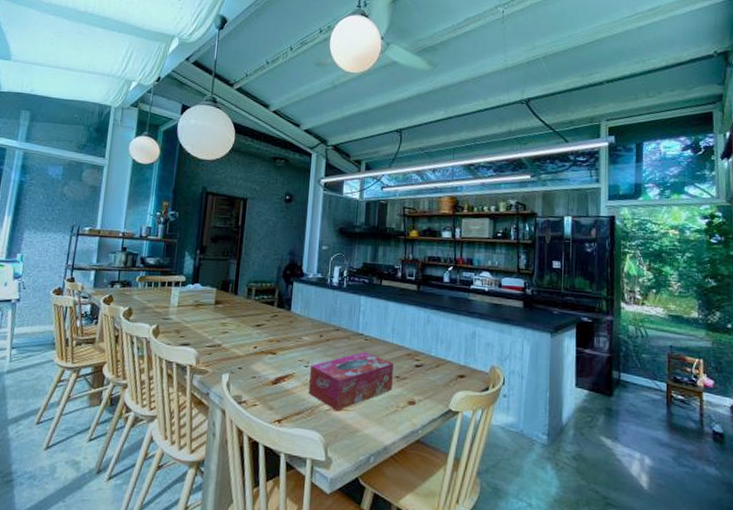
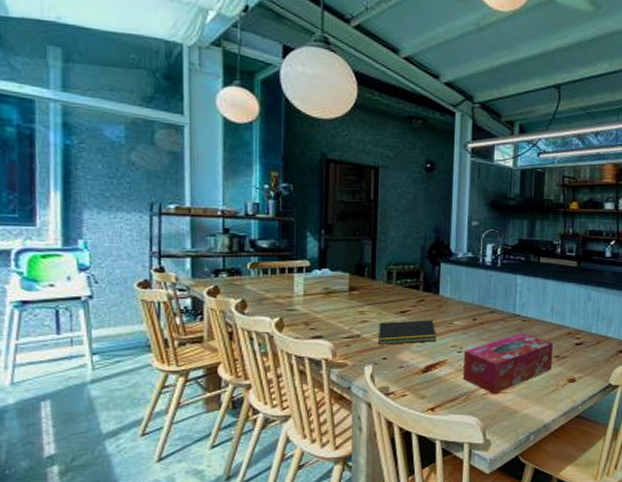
notepad: none [236,333,287,356] -> present [379,320,437,344]

